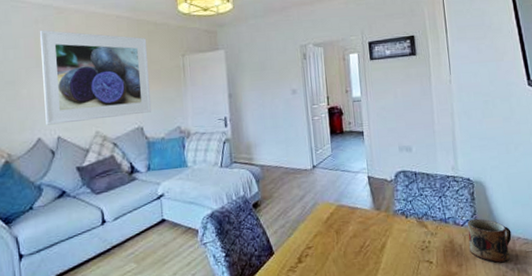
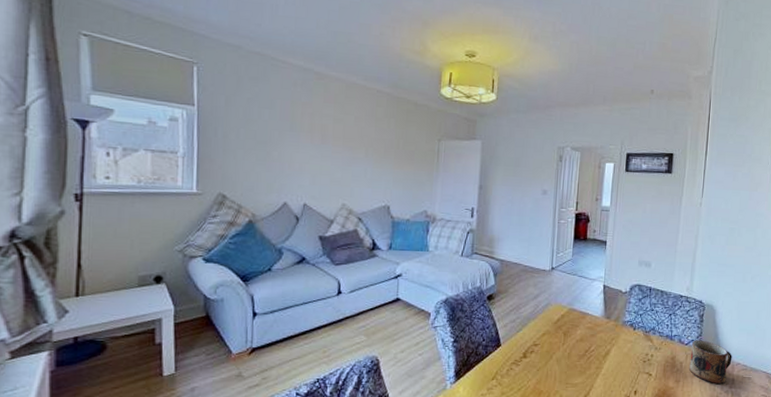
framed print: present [39,30,152,125] -> none [293,93,405,193]

